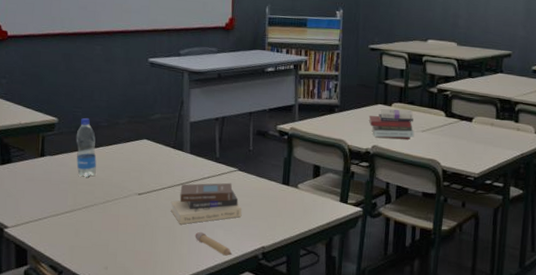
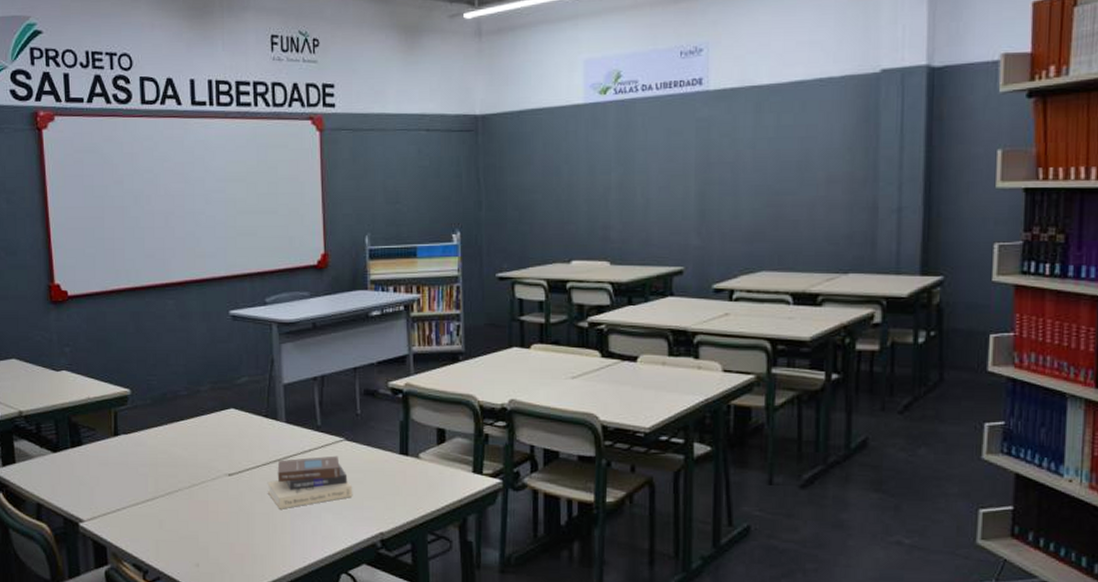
bottle: present [76,118,97,177] -> none [152,387,178,458]
pencil: present [195,231,232,256] -> none [298,517,344,546]
books: present [368,108,415,139] -> none [502,351,562,389]

